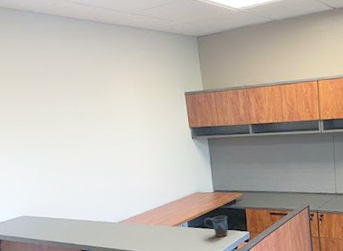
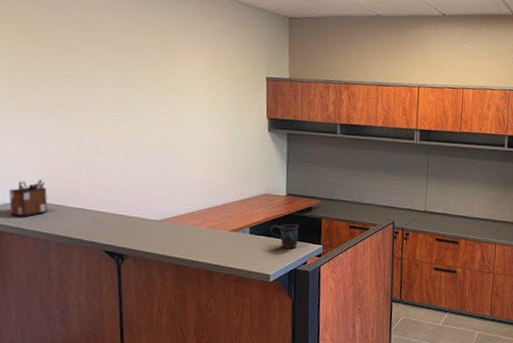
desk organizer: none [10,199,38,229] -> present [9,179,48,217]

